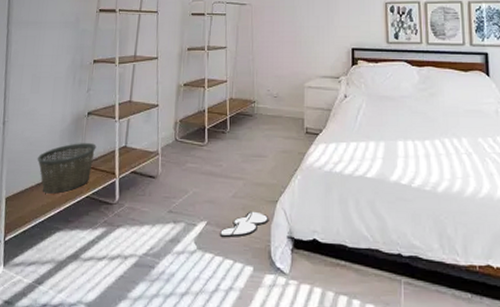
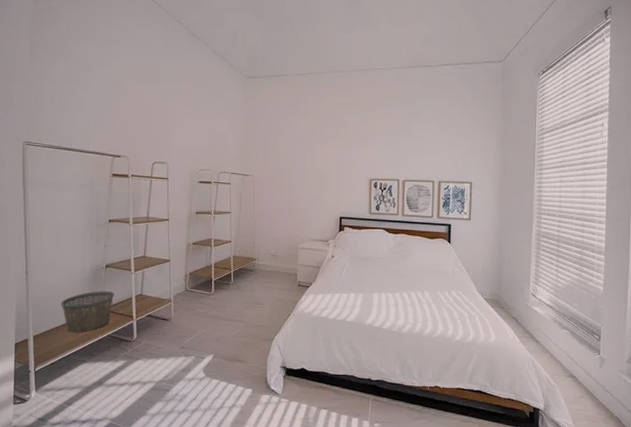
slippers: present [219,211,269,237] -> none [224,347,266,367]

